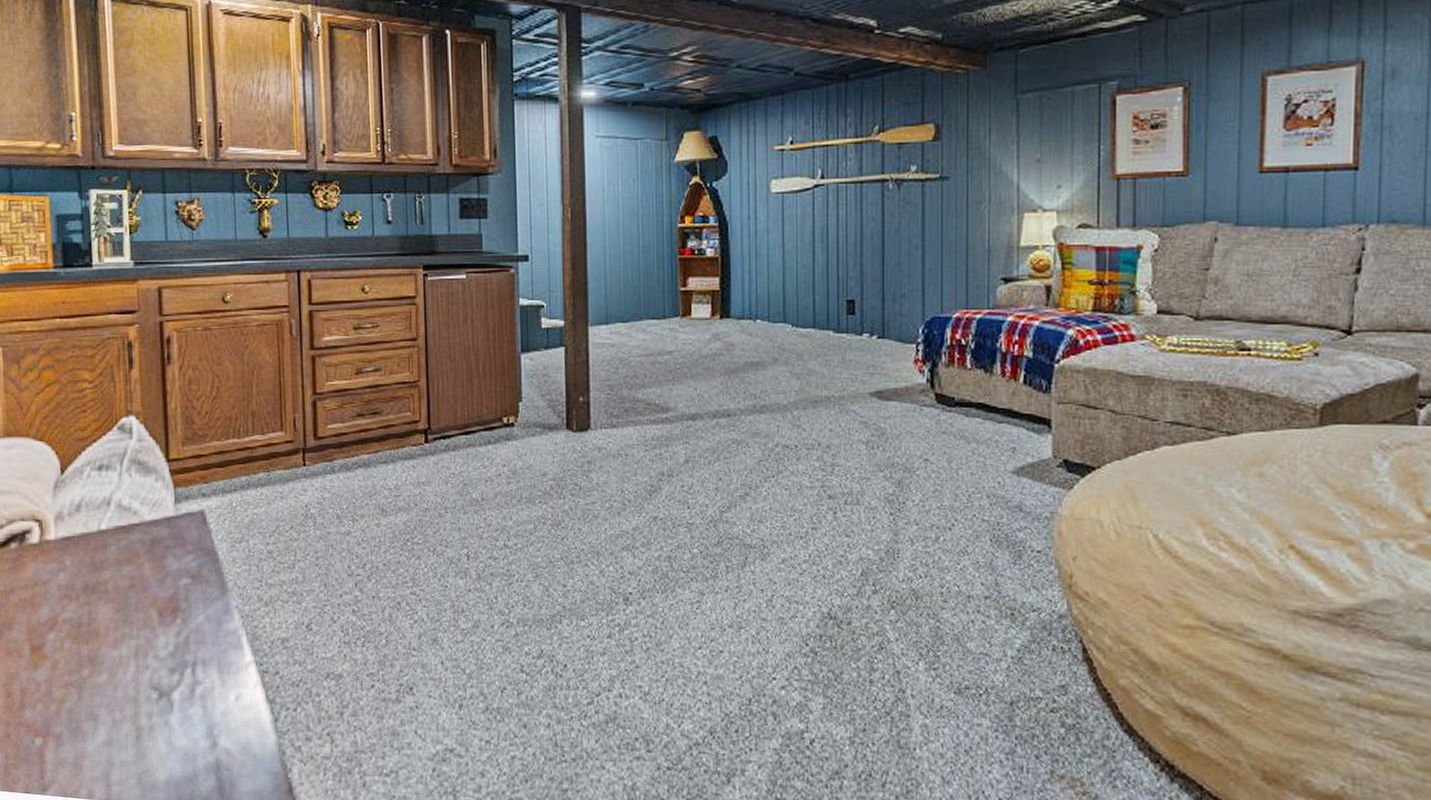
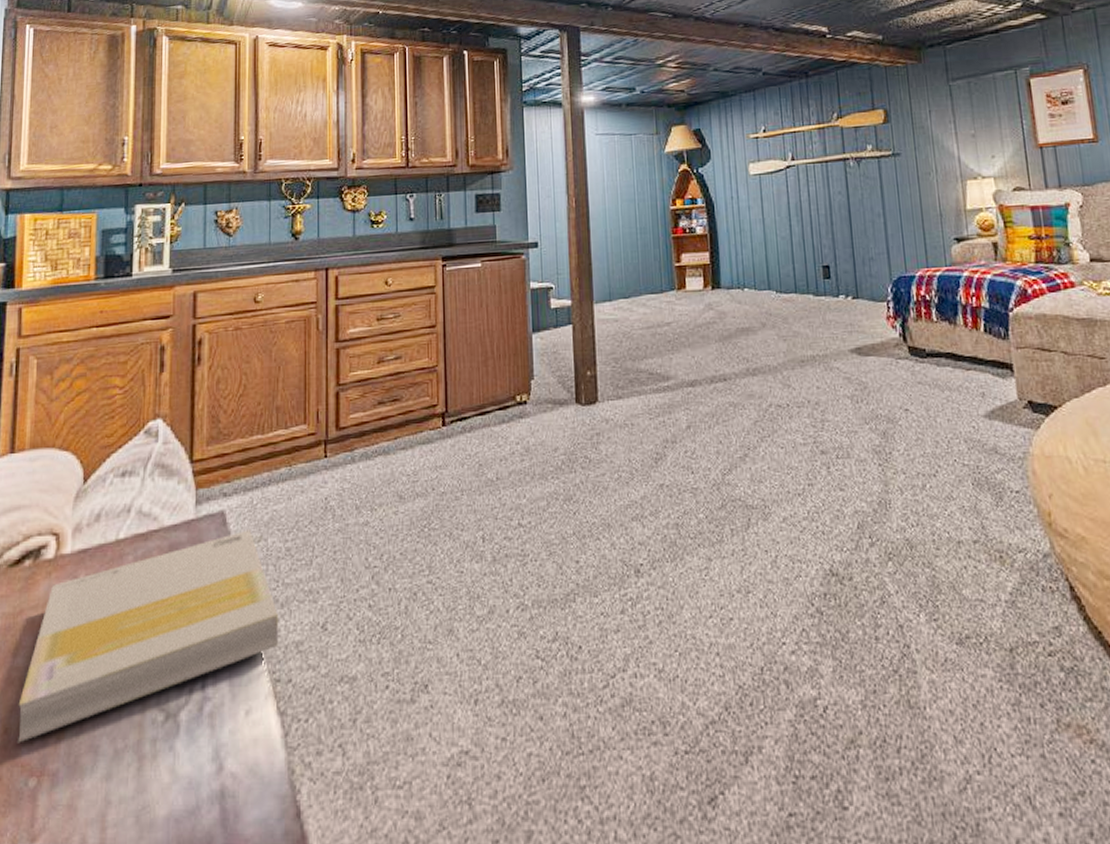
book: none [18,530,265,707] -> present [17,529,279,743]

